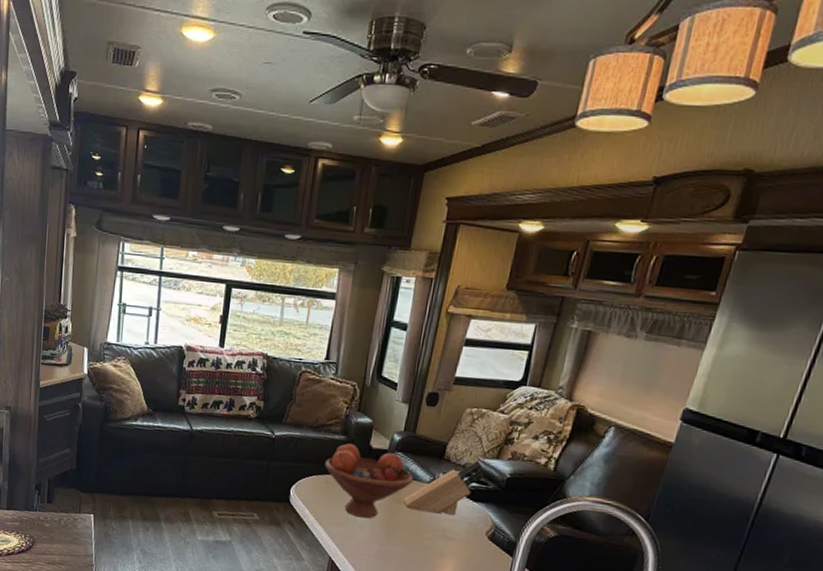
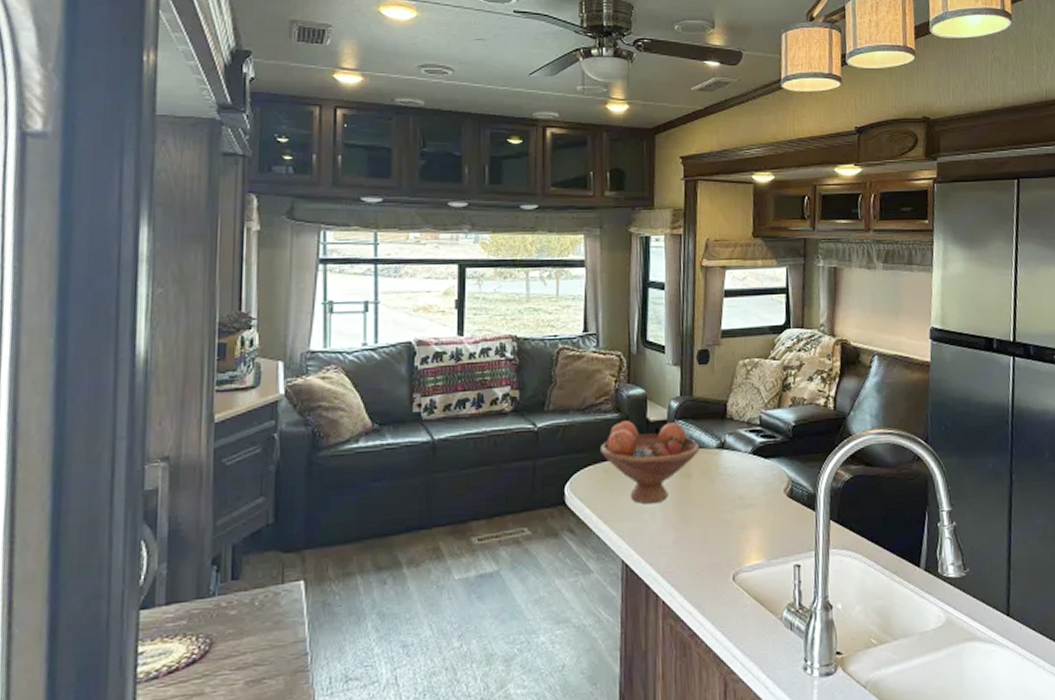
knife block: present [404,461,485,515] -> none [693,414,770,481]

